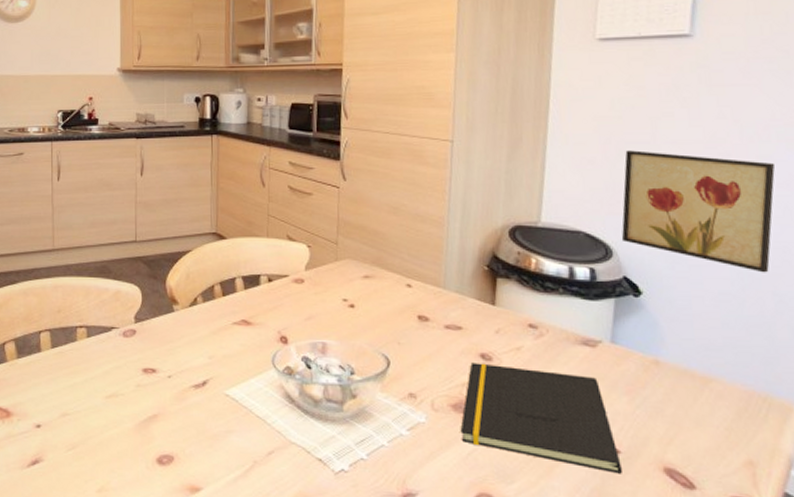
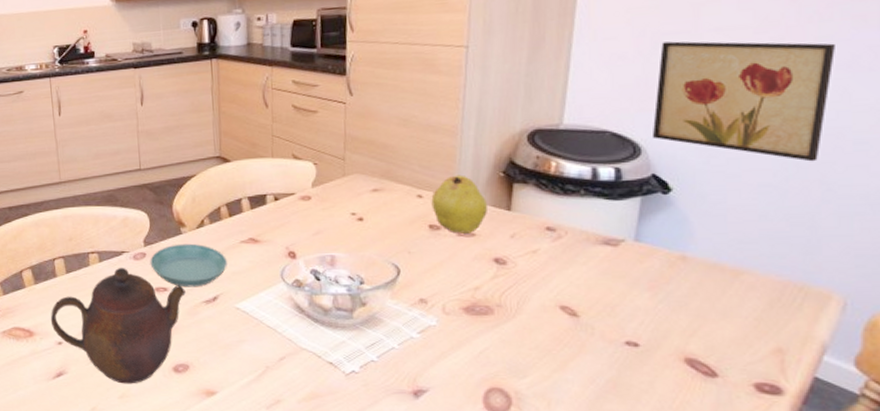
teapot: none [30,344,174,476] -> present [50,267,186,384]
saucer: none [140,322,218,370] -> present [150,243,227,288]
fruit: none [420,266,474,326] -> present [431,174,489,234]
notepad: present [460,363,622,474] -> none [472,267,640,366]

